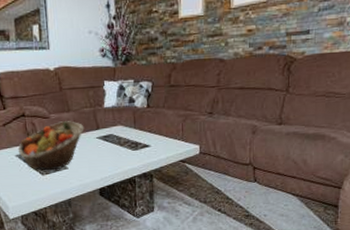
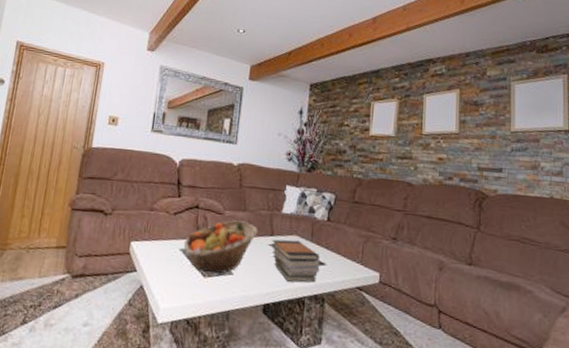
book stack: none [98,129,145,166] -> present [272,239,320,283]

